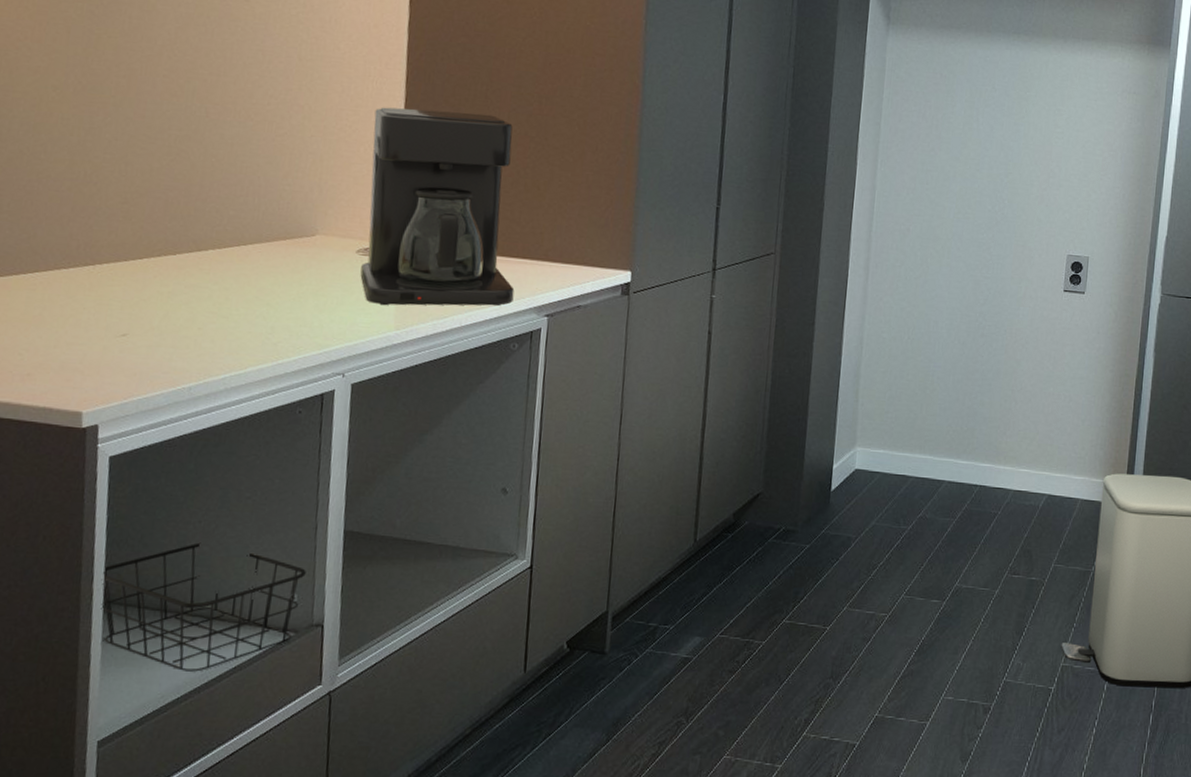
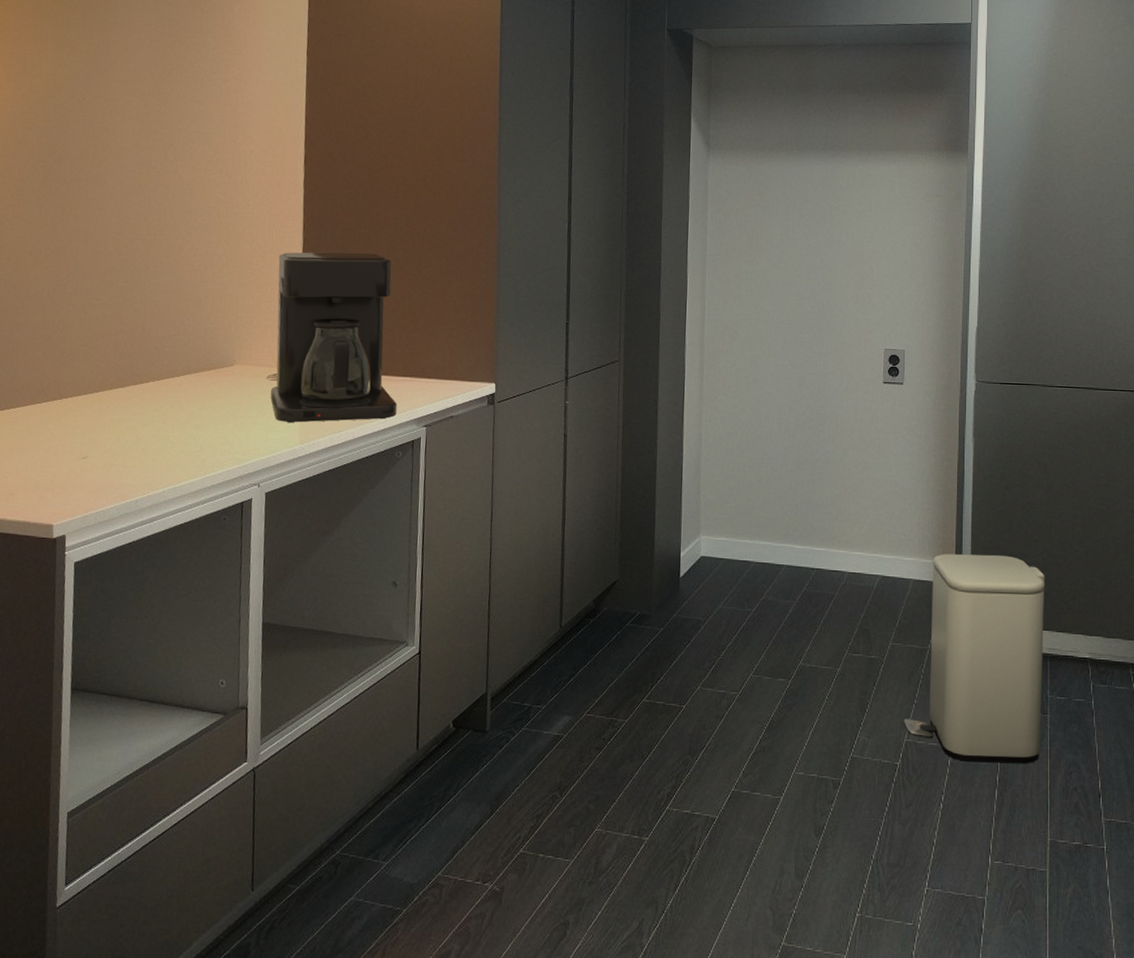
basket: present [100,542,306,672] -> none [69,635,232,750]

